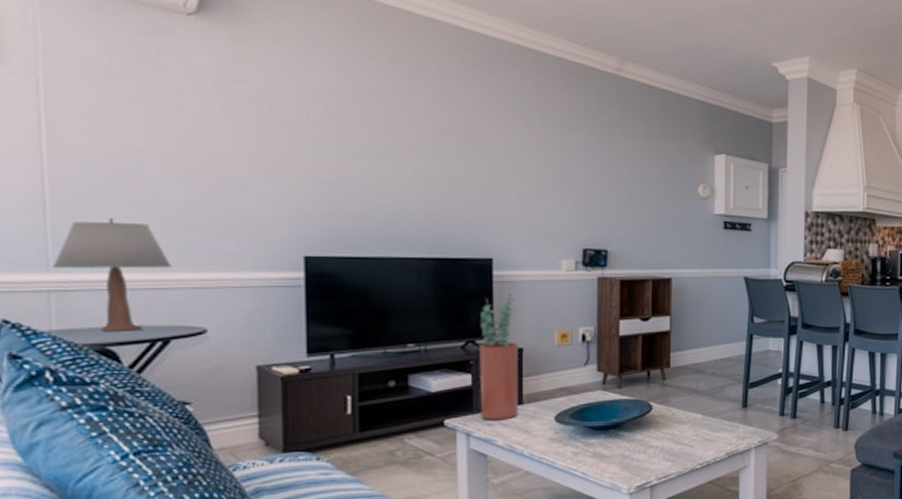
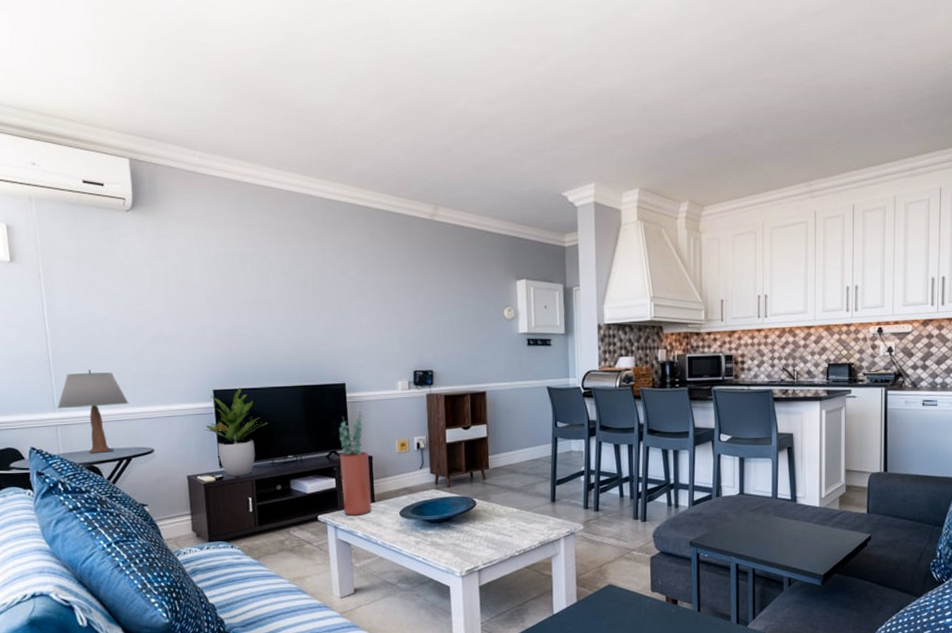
potted plant: none [287,256,382,368] -> present [204,388,268,477]

